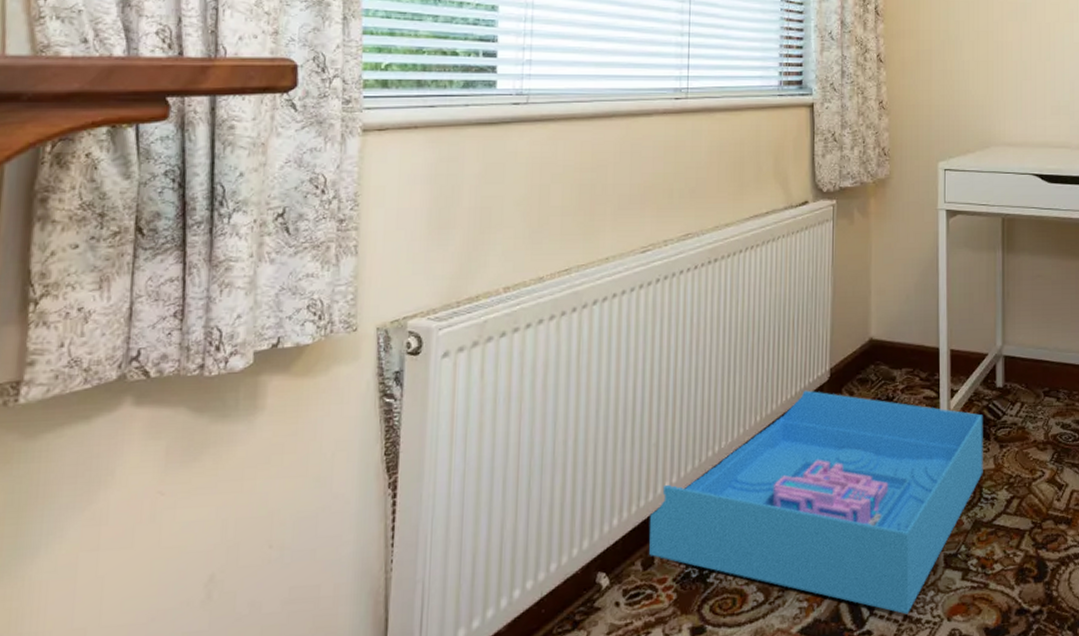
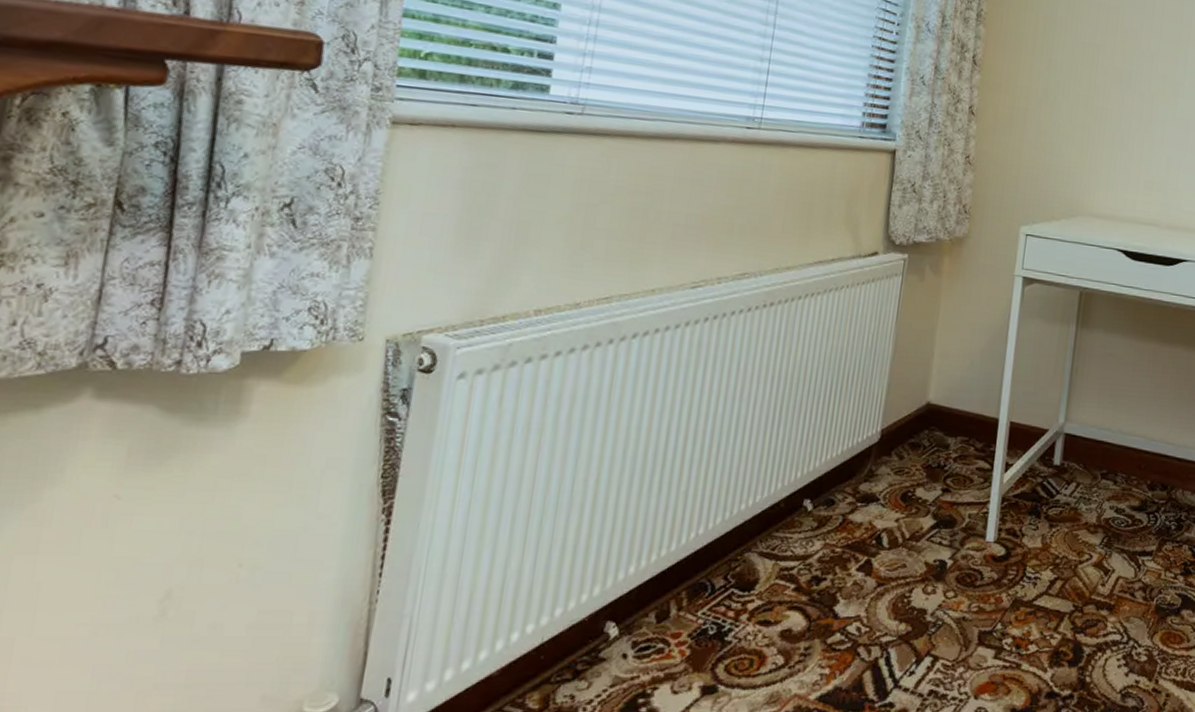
storage bin: present [649,390,983,615] -> none [665,449,1036,689]

